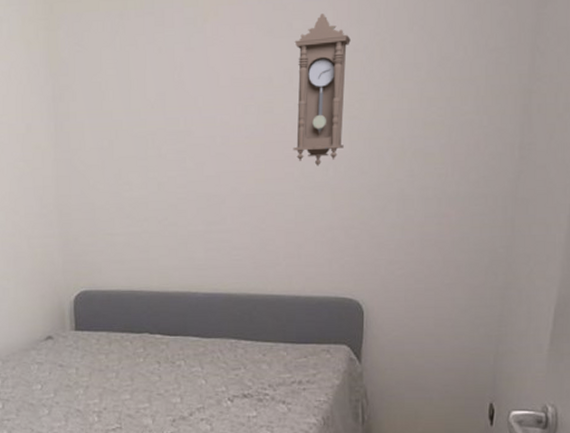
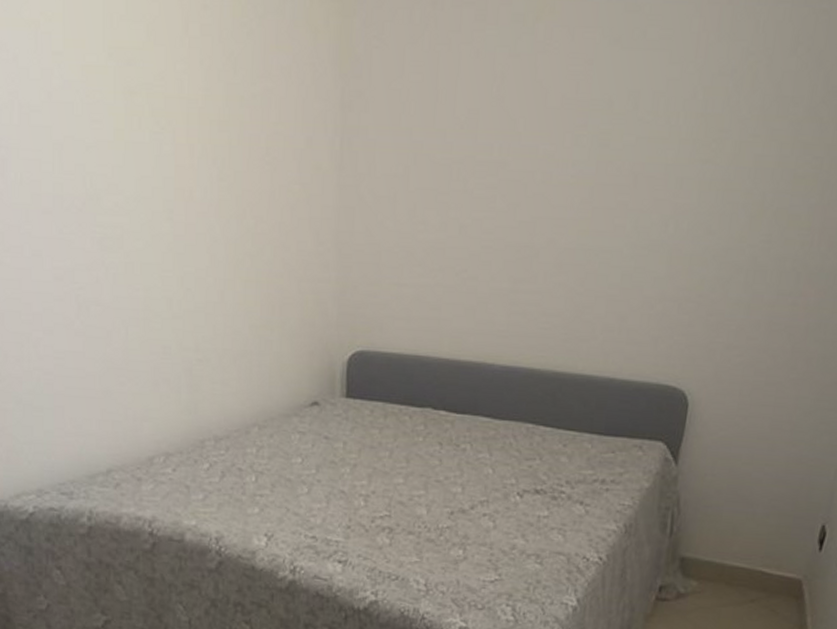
pendulum clock: present [293,14,351,167] -> none [628,21,717,220]

